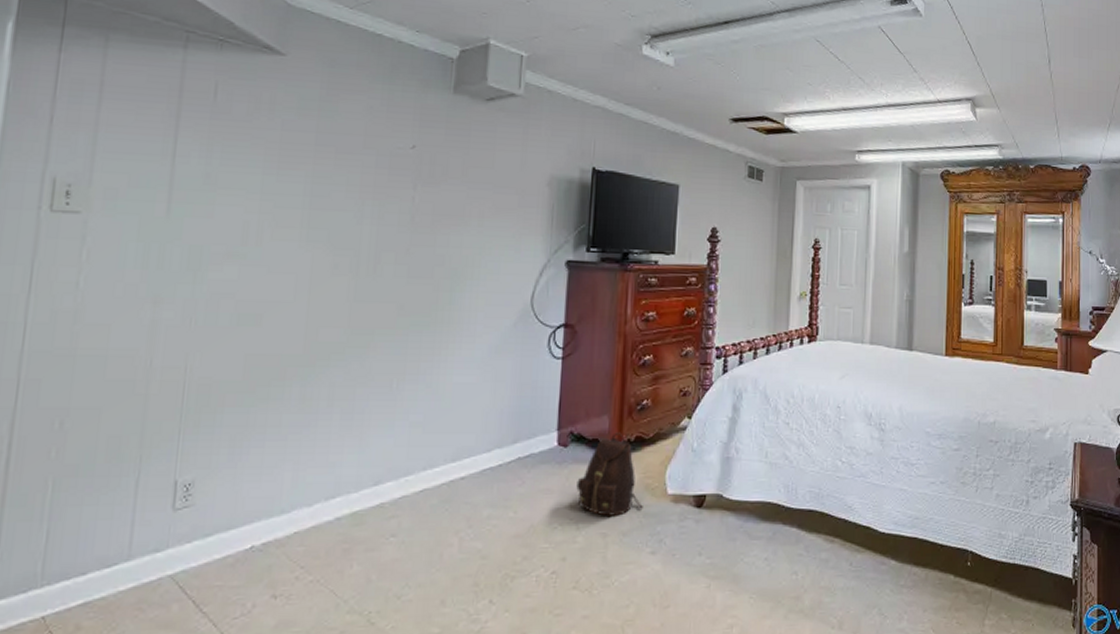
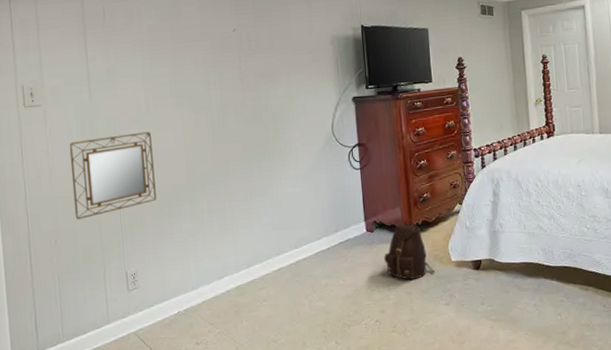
home mirror: none [104,271,258,393] -> present [69,131,157,220]

